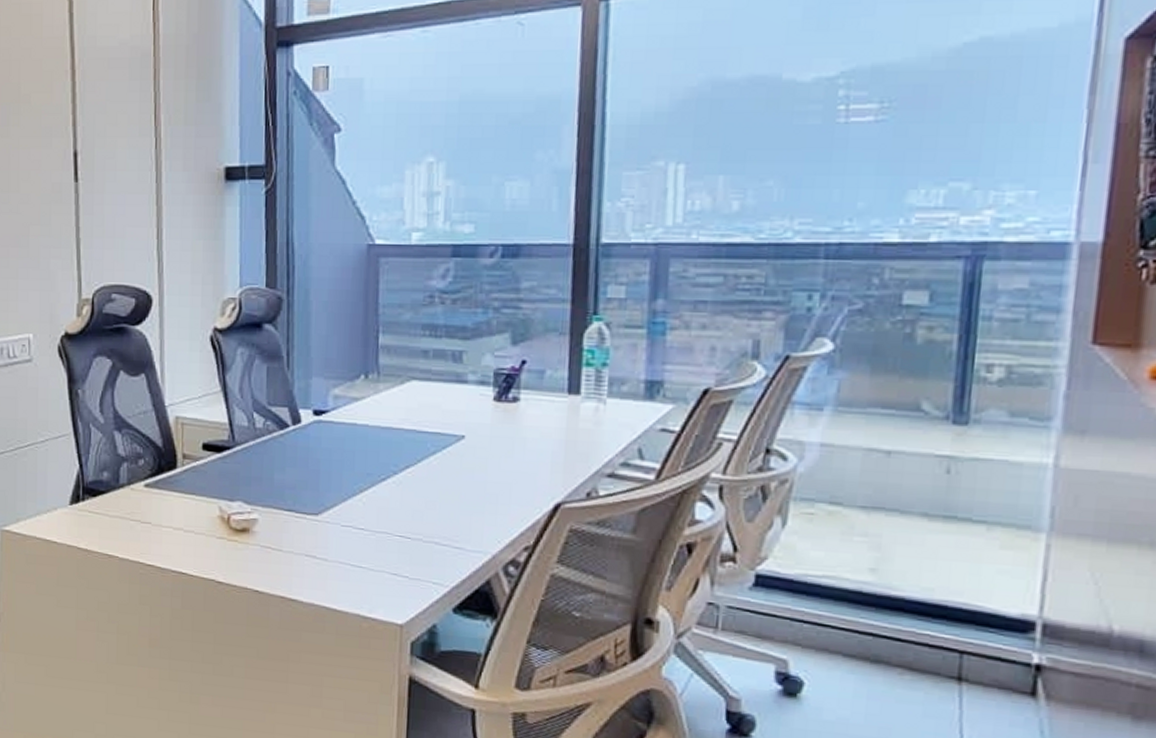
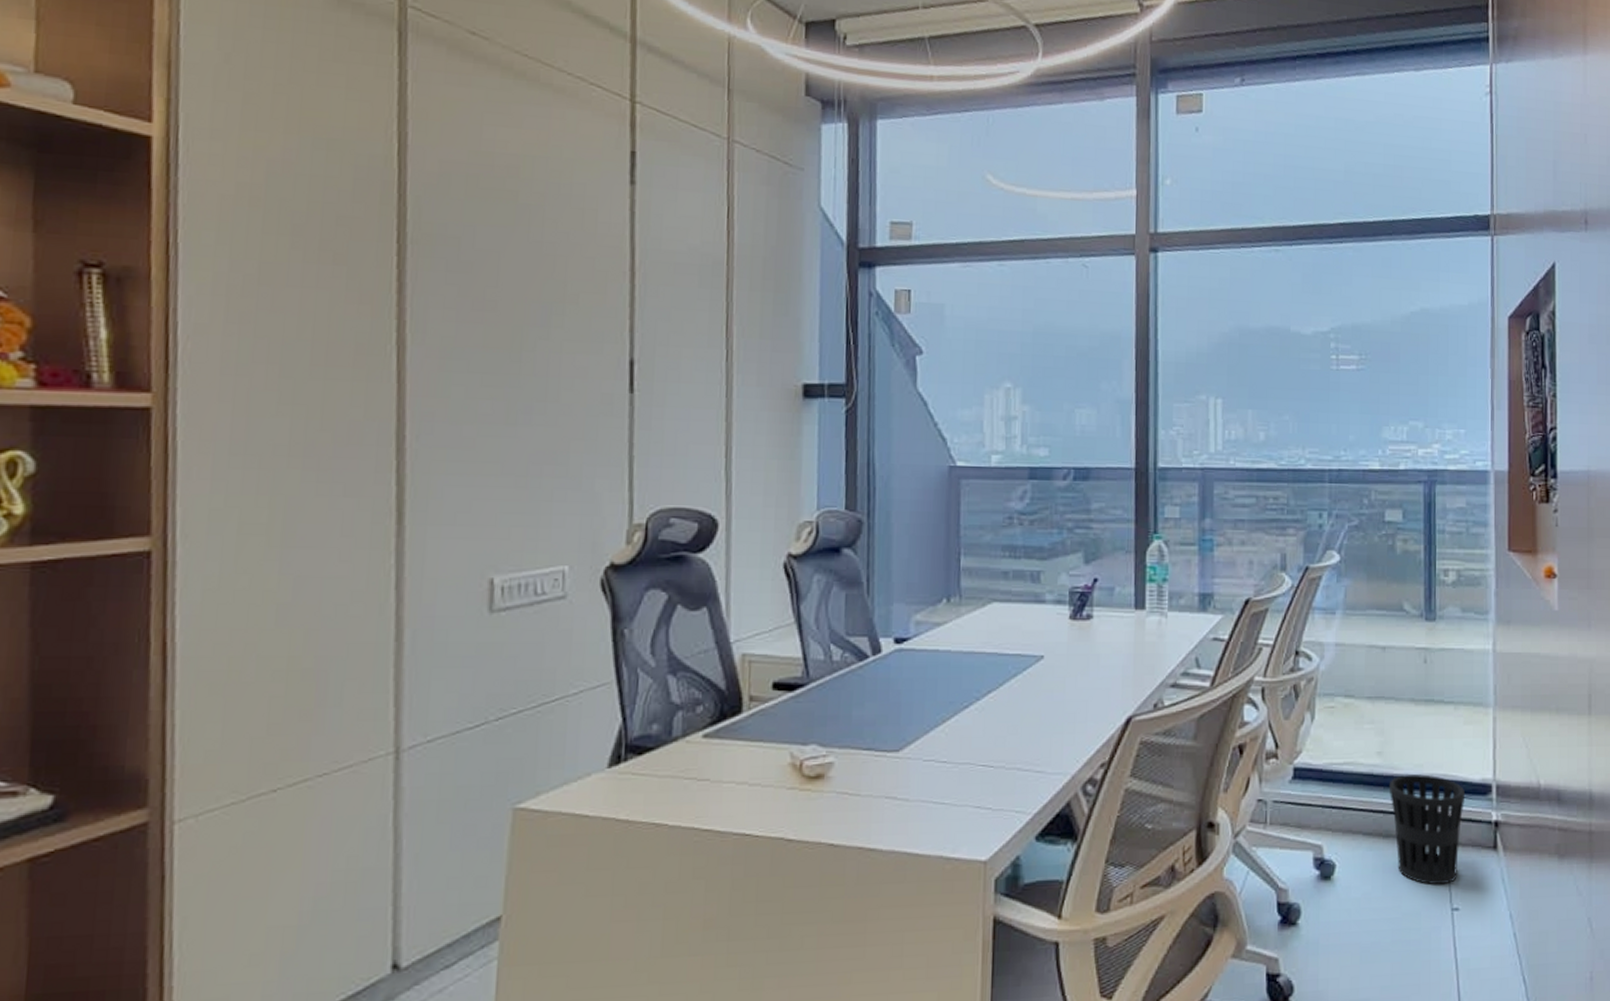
wastebasket: none [883,597,993,725] -> present [1389,774,1465,885]

